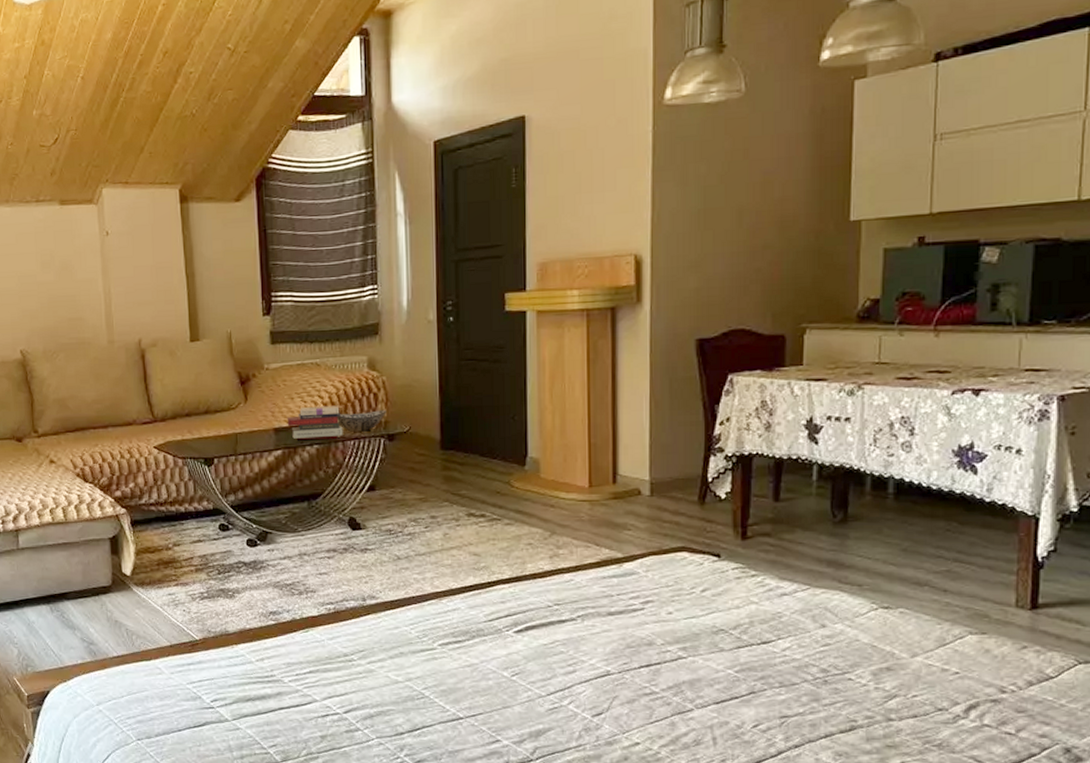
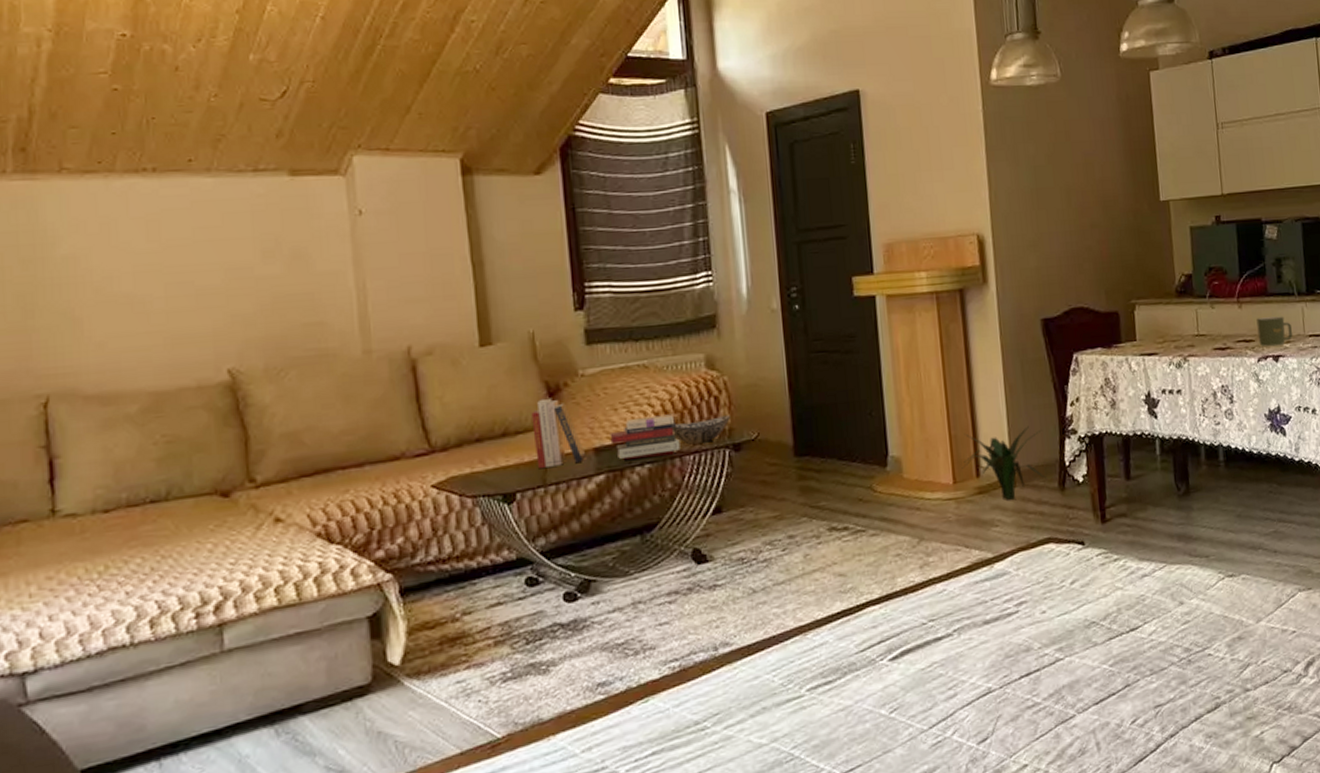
books: none [227,385,268,442] -> present [531,398,587,470]
plant: none [598,441,686,508] -> present [961,426,1046,500]
mug: none [956,347,1002,381] -> present [1256,316,1293,348]

